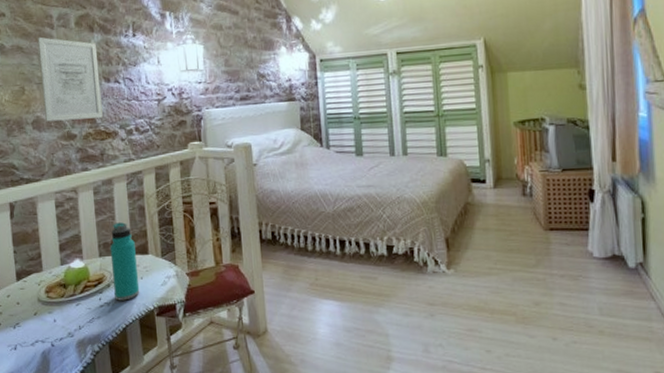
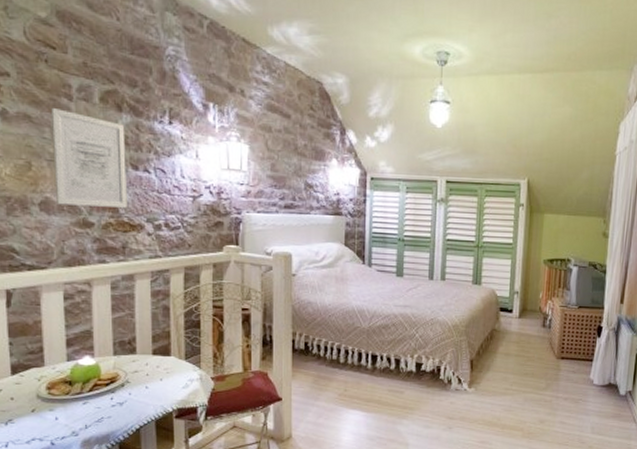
water bottle: present [110,222,140,301] -> none [126,321,158,401]

